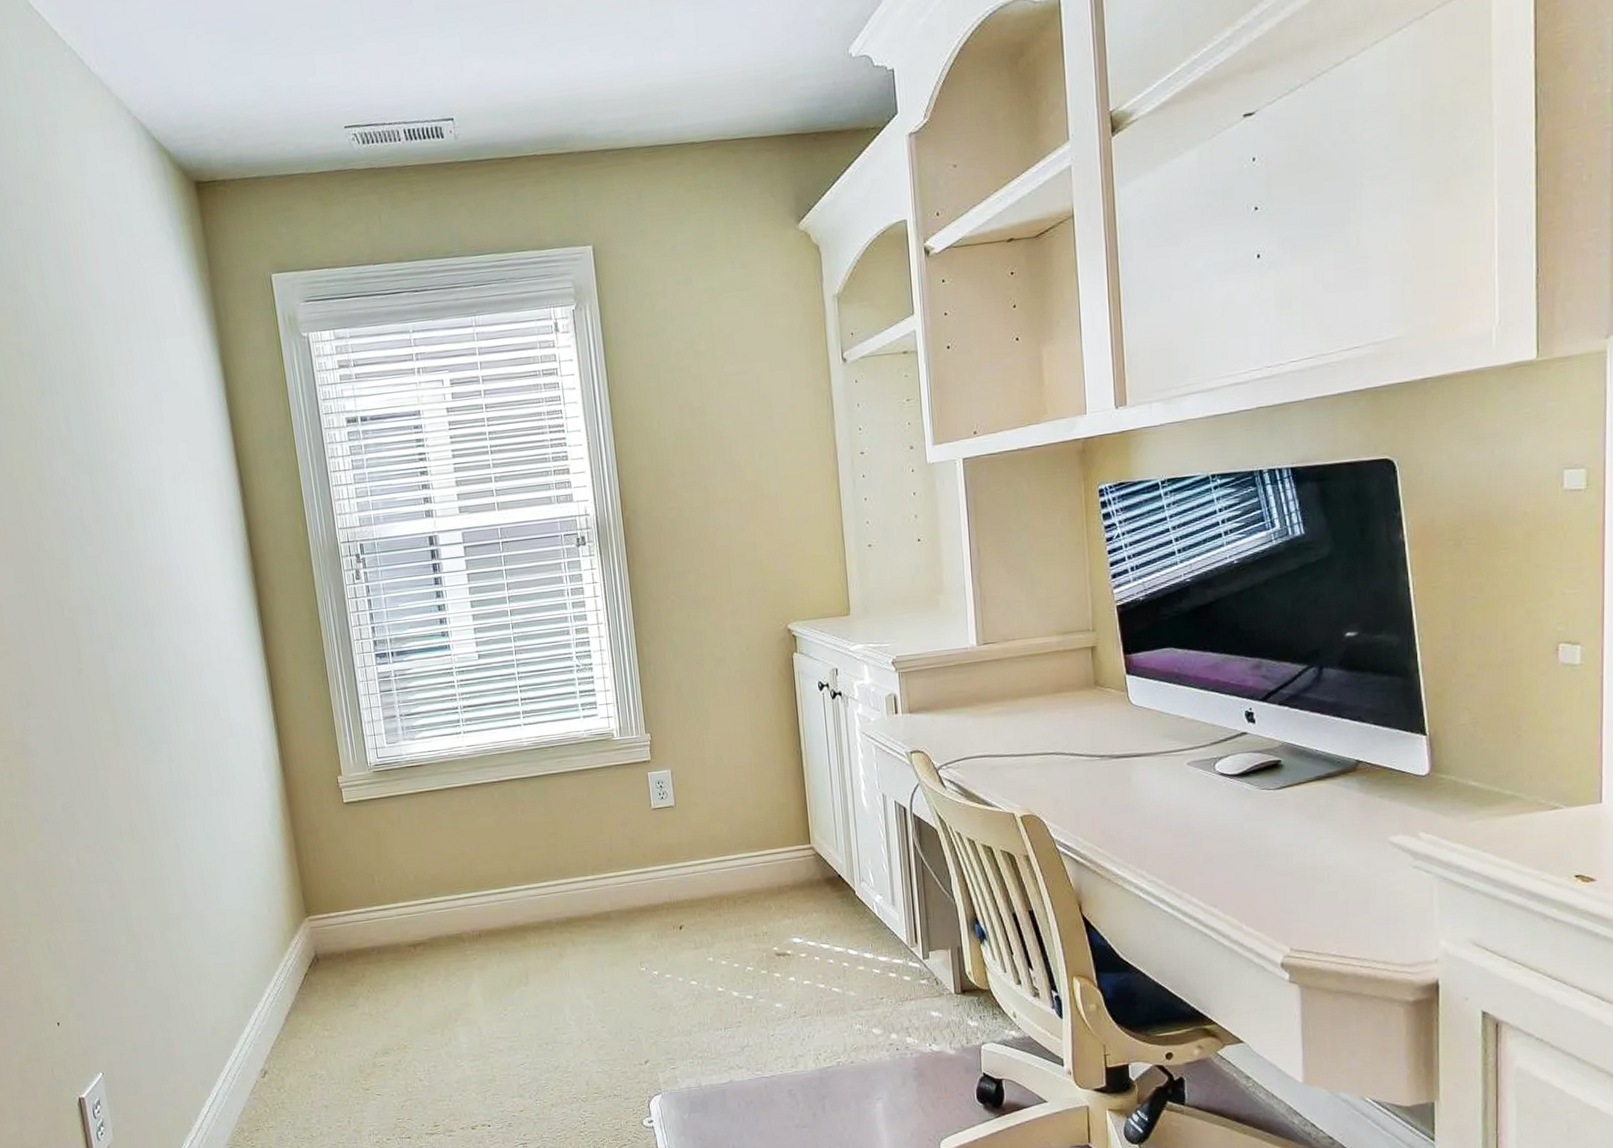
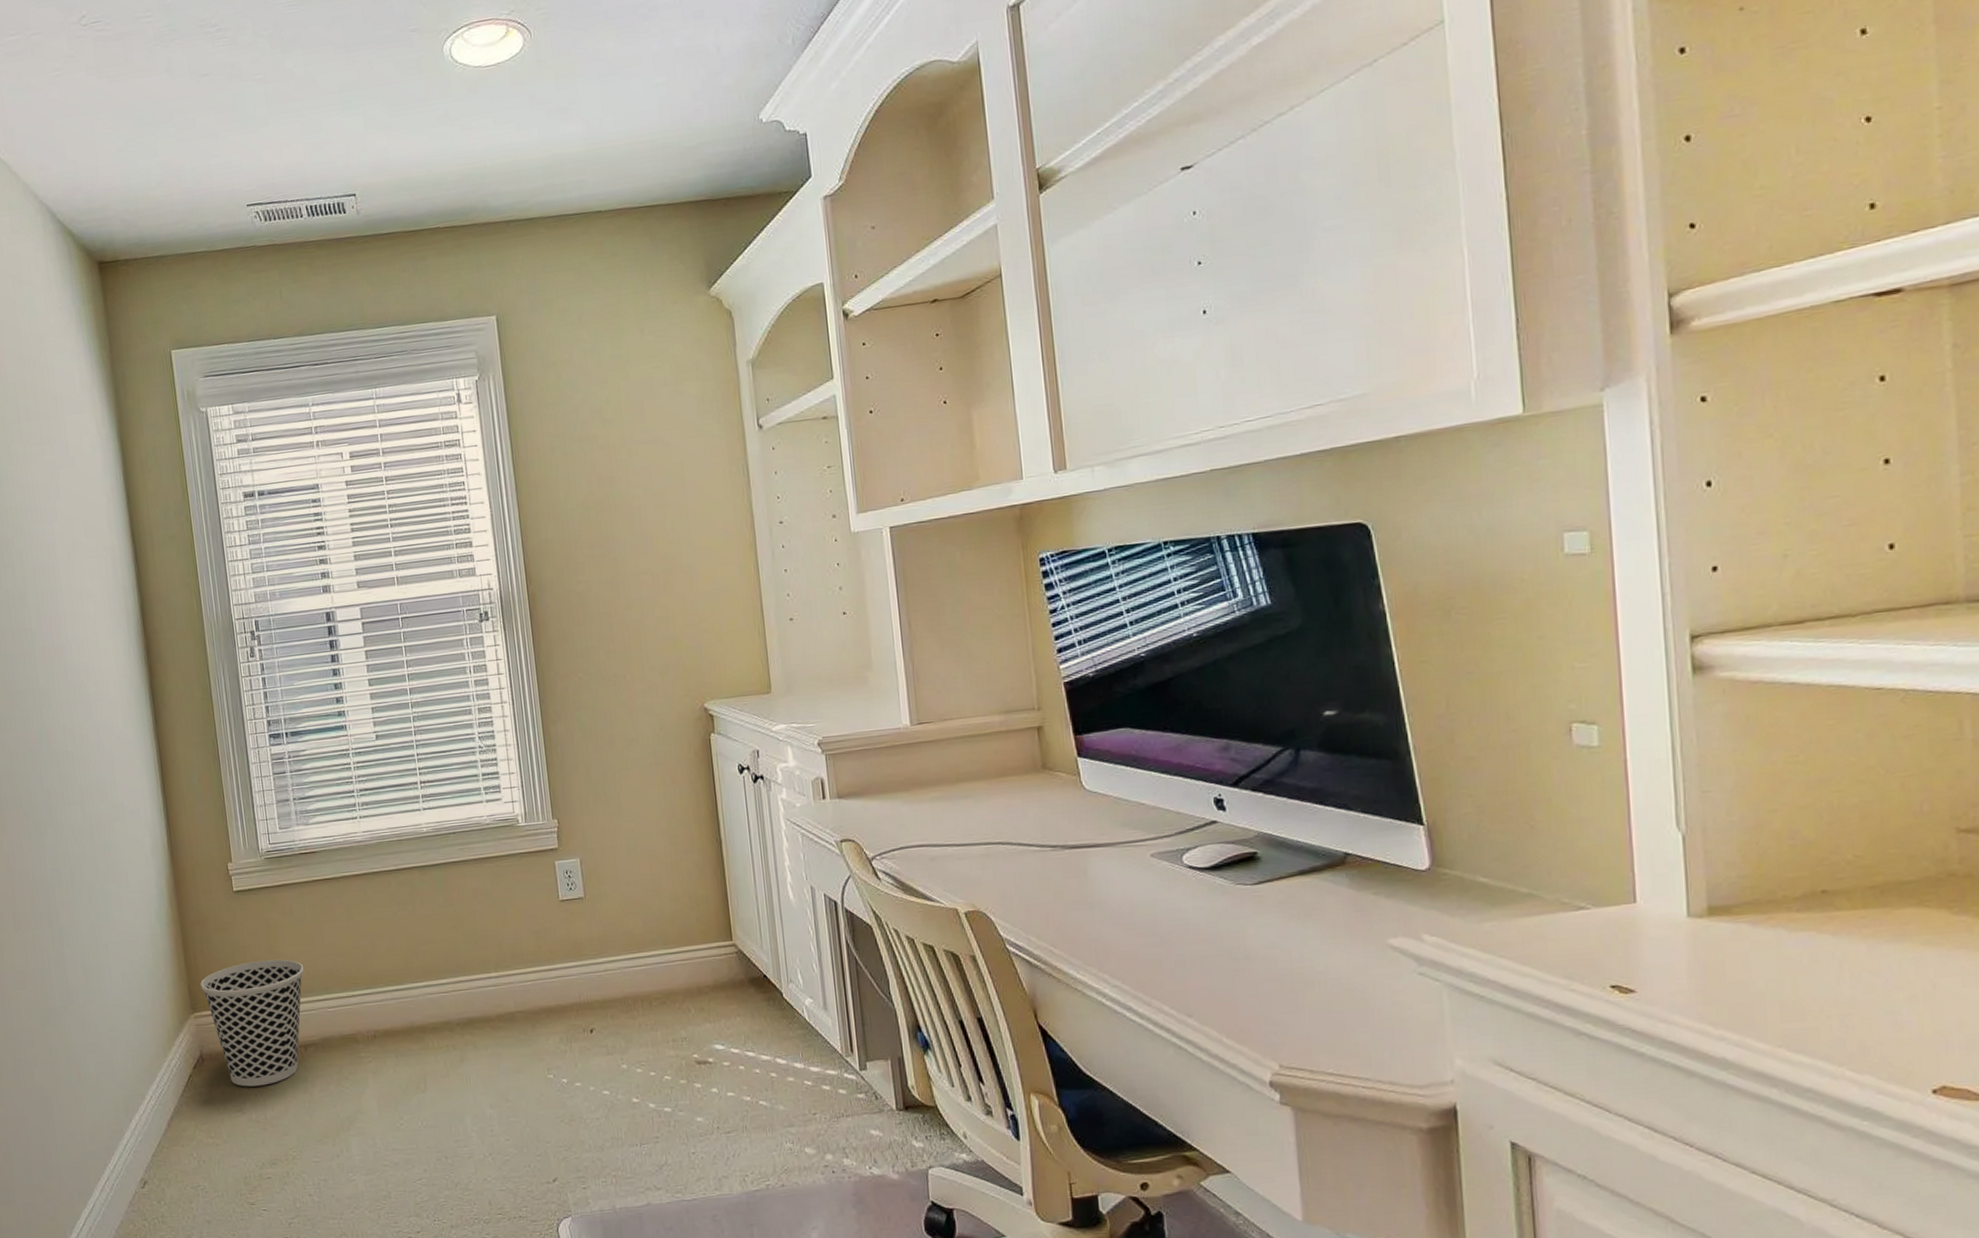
wastebasket: none [314,865,413,984] -> present [200,959,305,1087]

